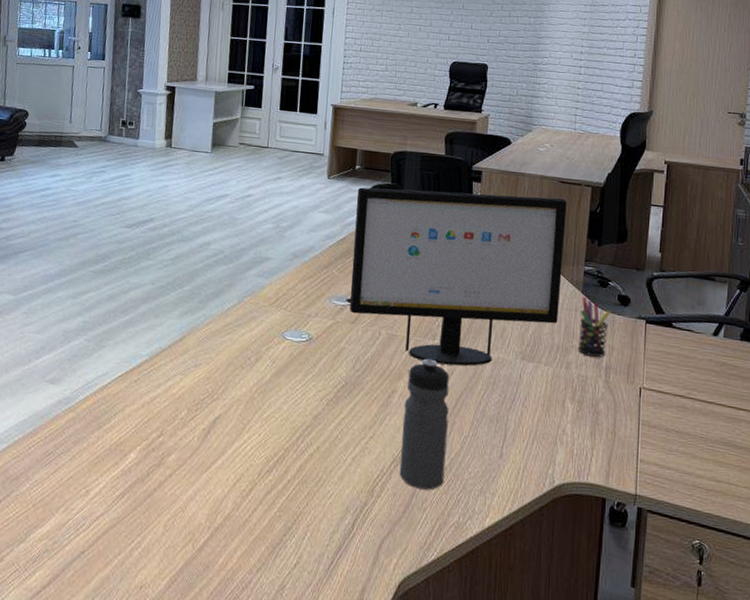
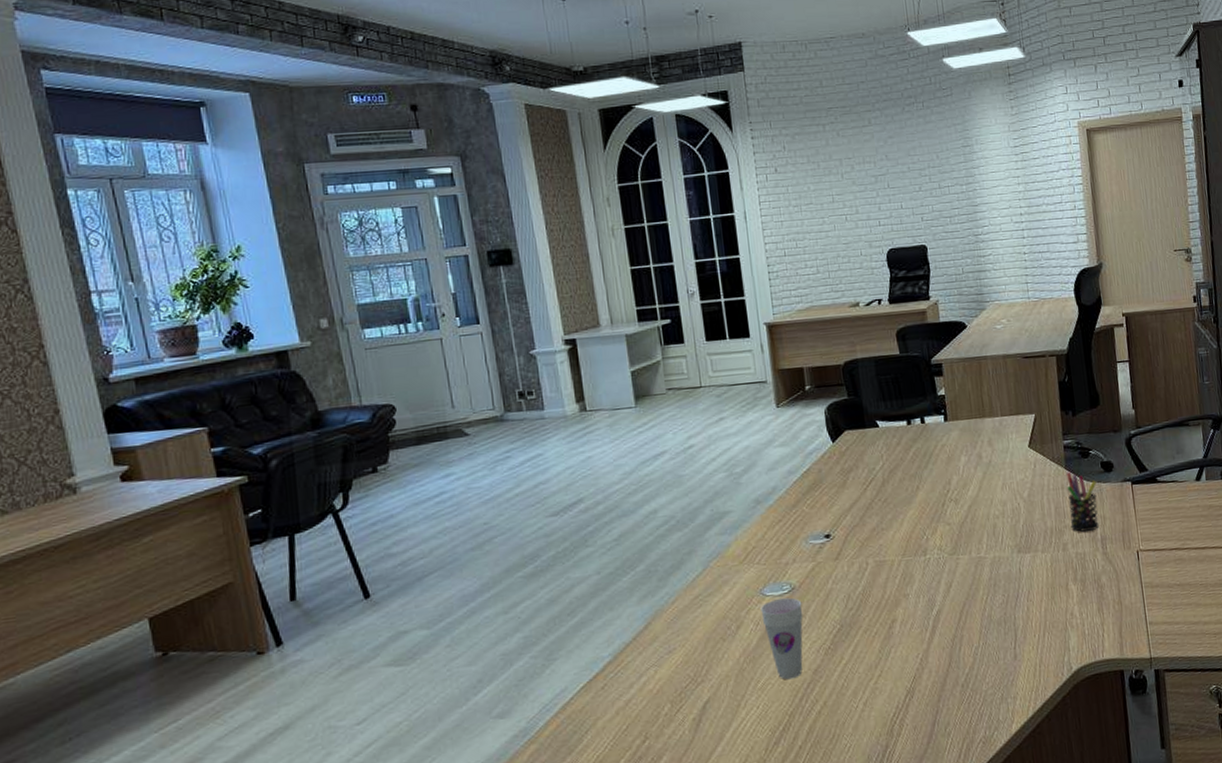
cup: none [278,344,316,418] -> present [761,597,804,680]
computer monitor: present [349,187,567,366] -> none [812,374,1047,581]
water bottle: present [399,358,450,490] -> none [905,576,963,715]

